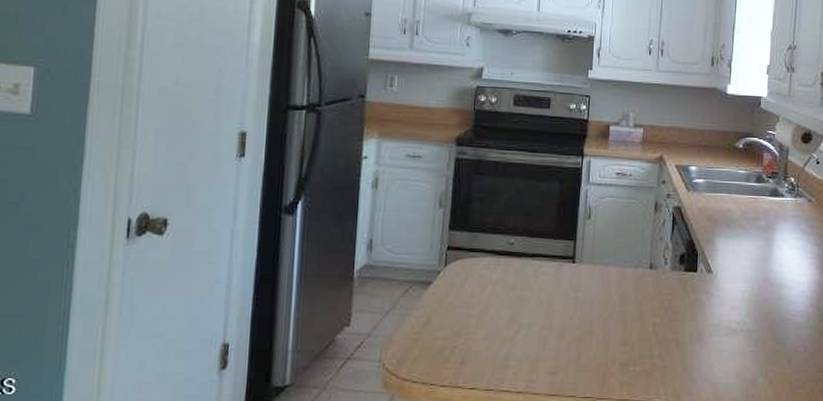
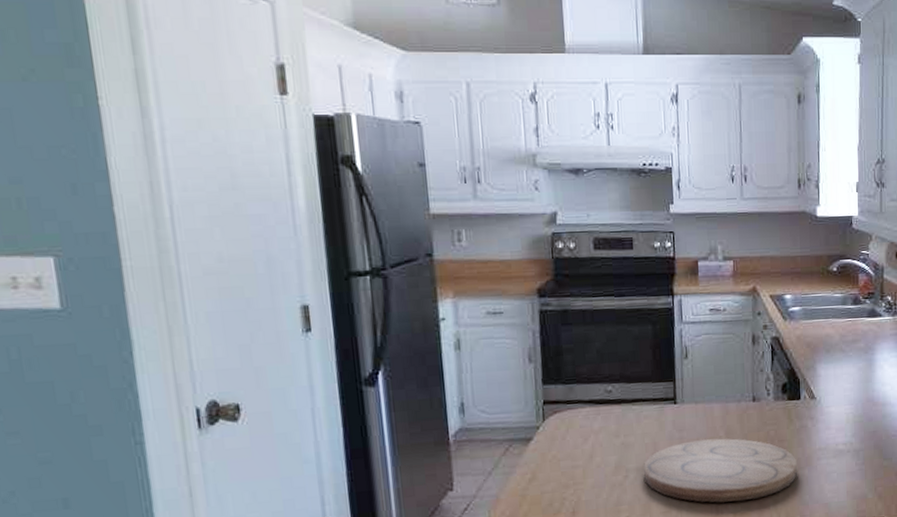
cutting board: none [534,301,688,371] -> present [643,438,797,503]

